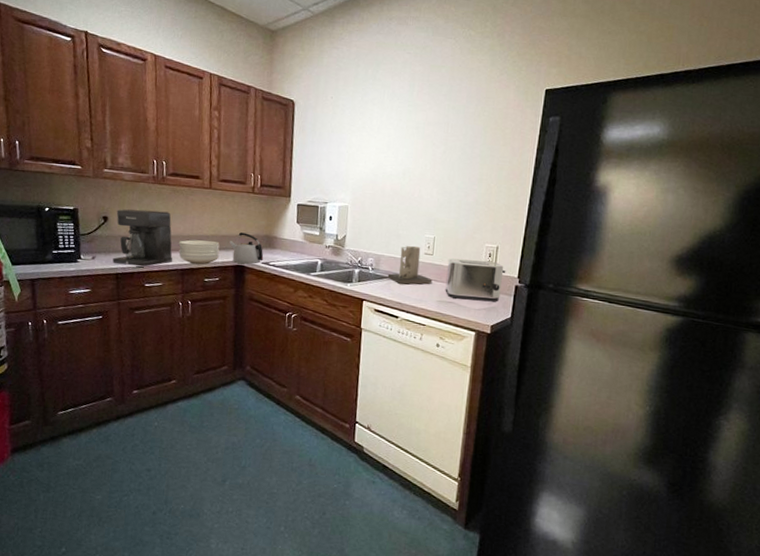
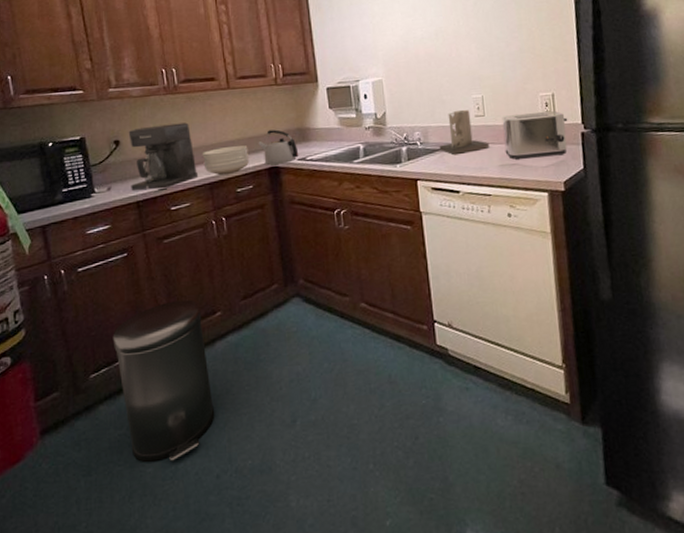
pedal bin: none [81,363,160,494] -> present [113,299,215,463]

